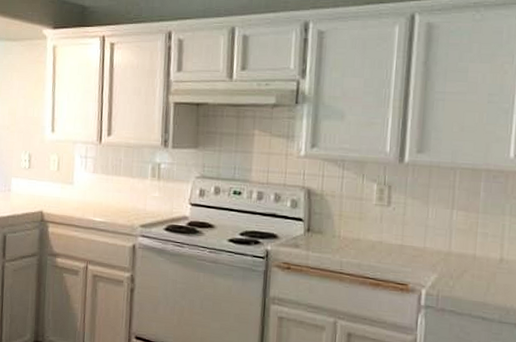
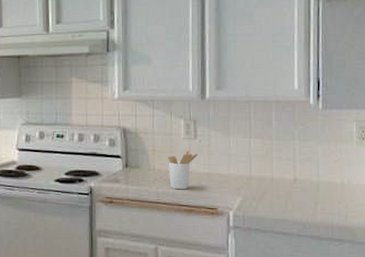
utensil holder: none [355,217,390,261] -> present [168,150,198,190]

